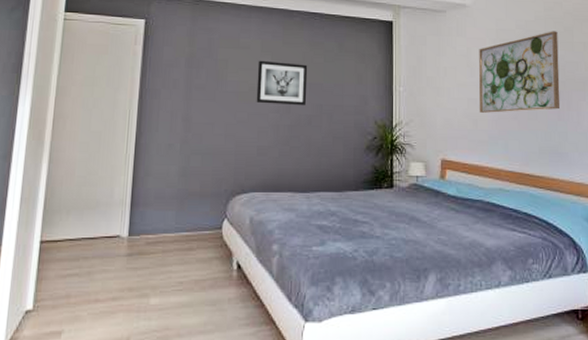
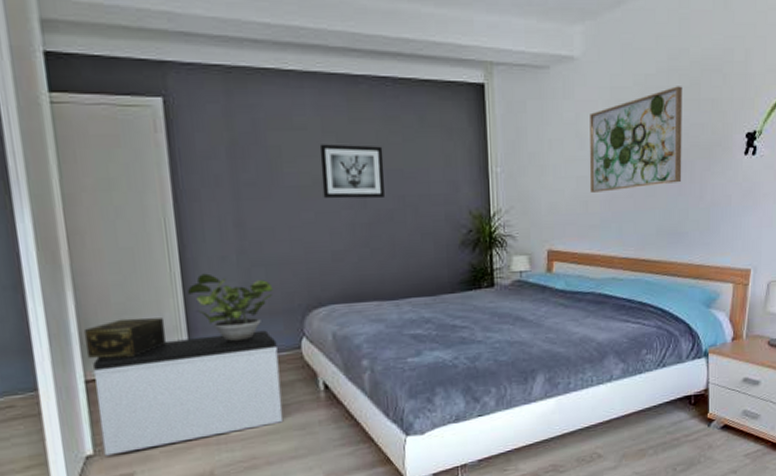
bench: none [41,210,202,312] -> present [93,330,284,456]
decorative box: none [46,190,114,223] -> present [83,317,166,359]
potted plant: none [137,157,206,218] -> present [188,273,274,342]

